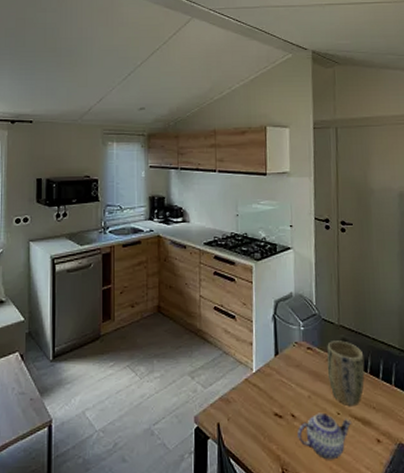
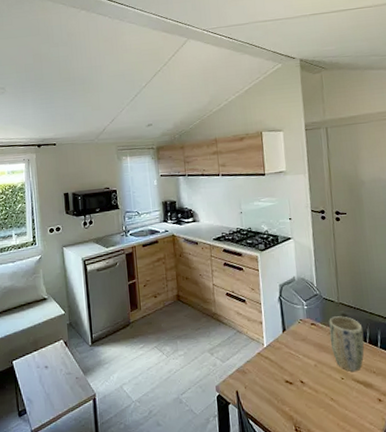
teapot: present [297,412,352,460] -> none [307,378,355,418]

